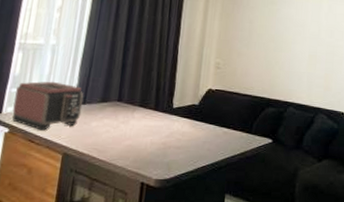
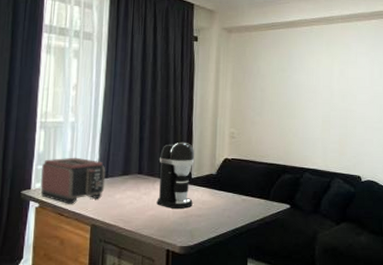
coffee maker: none [134,70,179,139] -> present [156,142,195,208]

